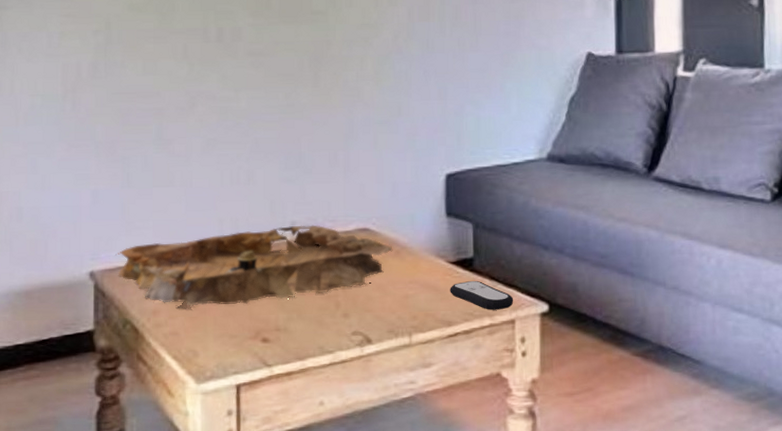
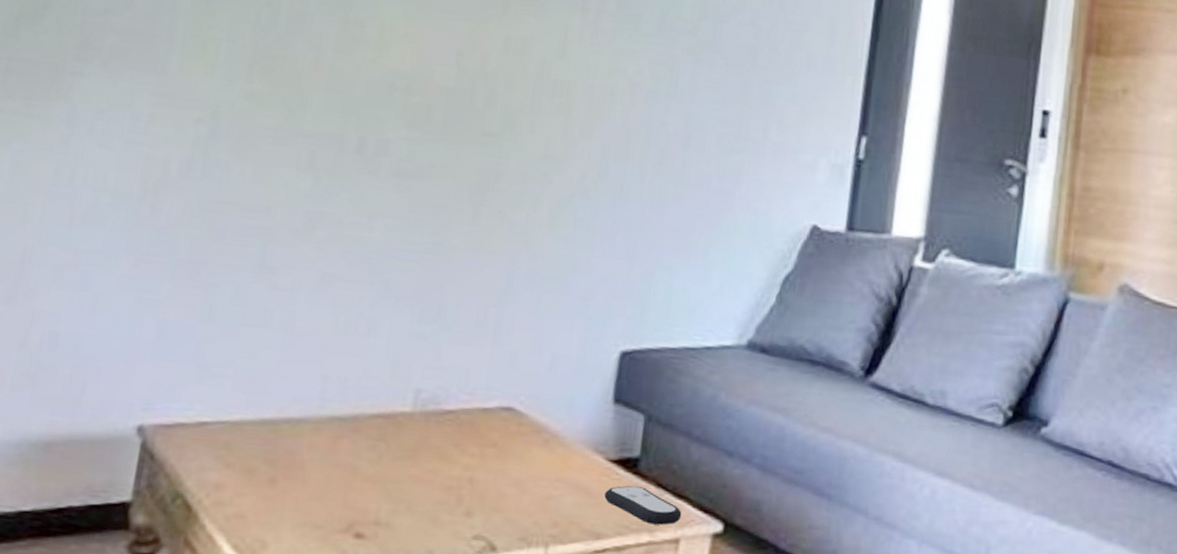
decorative tray: present [116,224,393,309] -> none [175,394,541,487]

